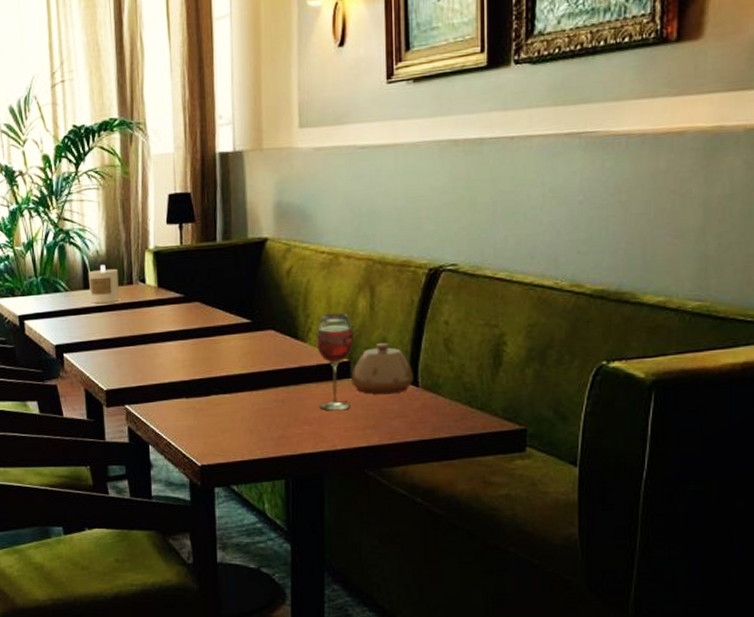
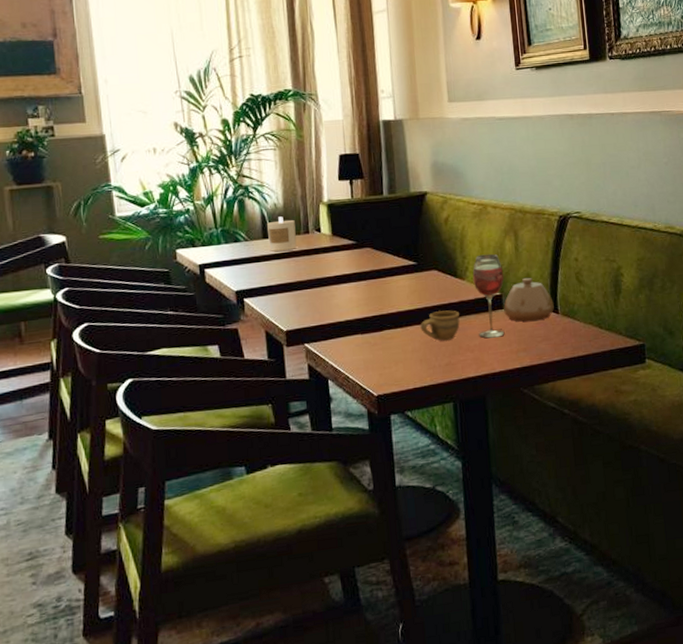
cup: none [252,376,299,411] -> present [420,310,460,341]

